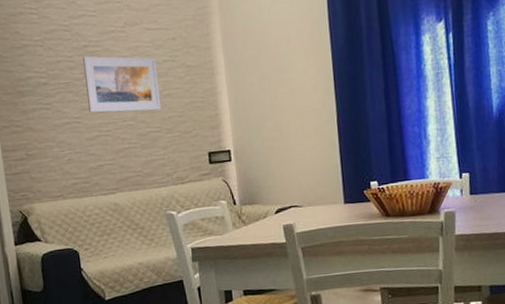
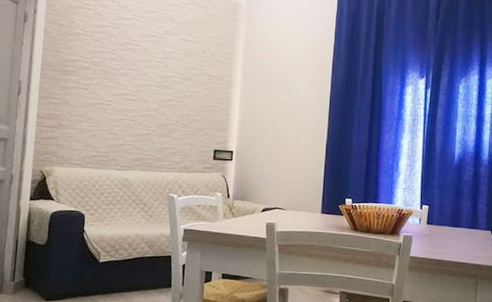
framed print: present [82,56,161,113] -> none [120,52,185,107]

